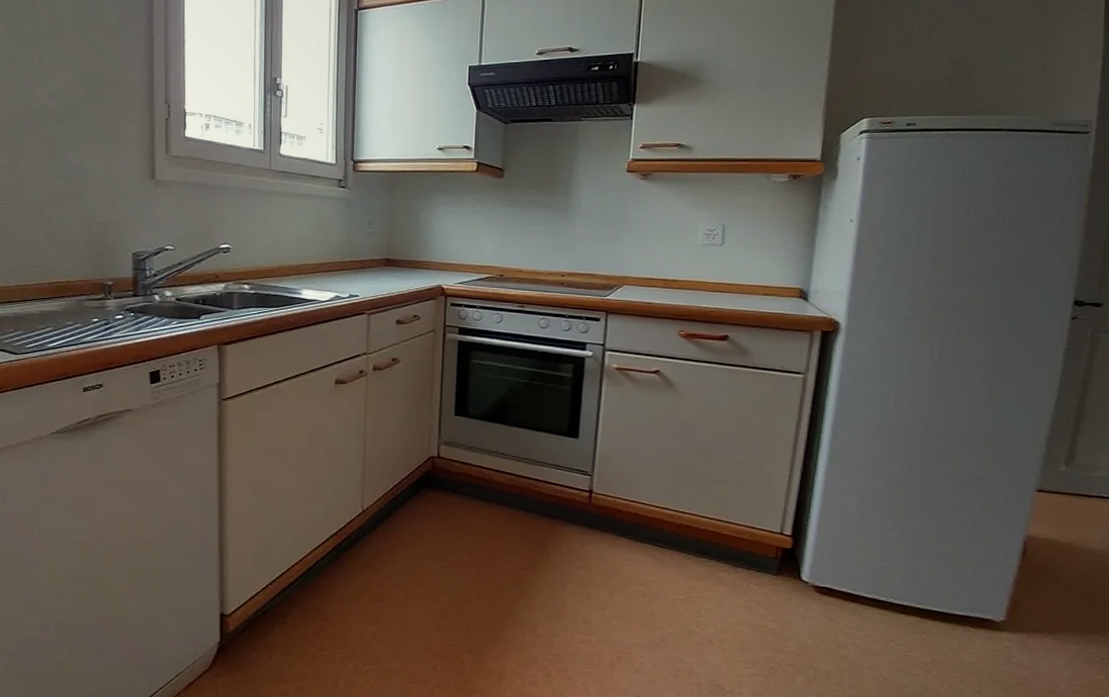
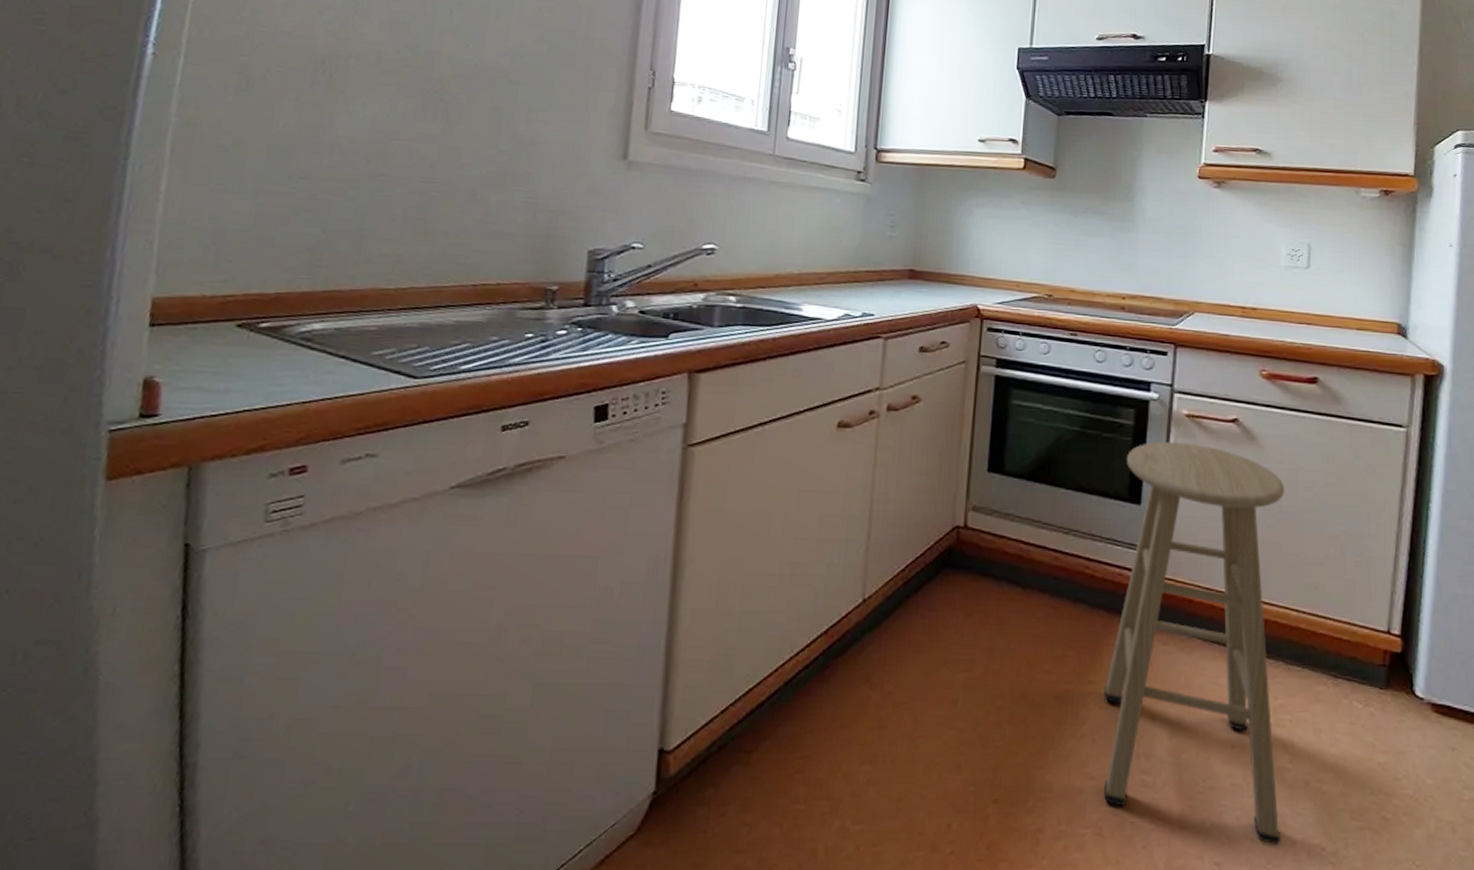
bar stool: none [550,389,698,684] -> present [1104,441,1285,844]

